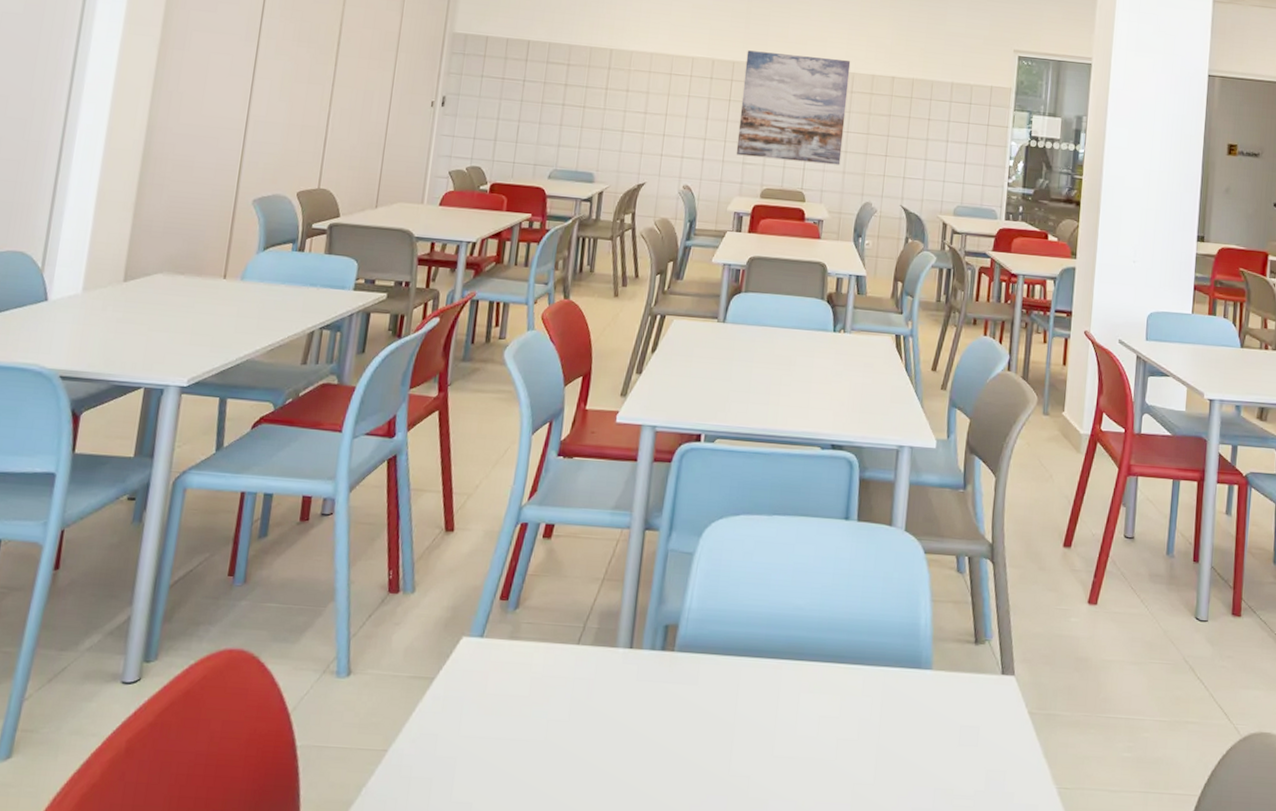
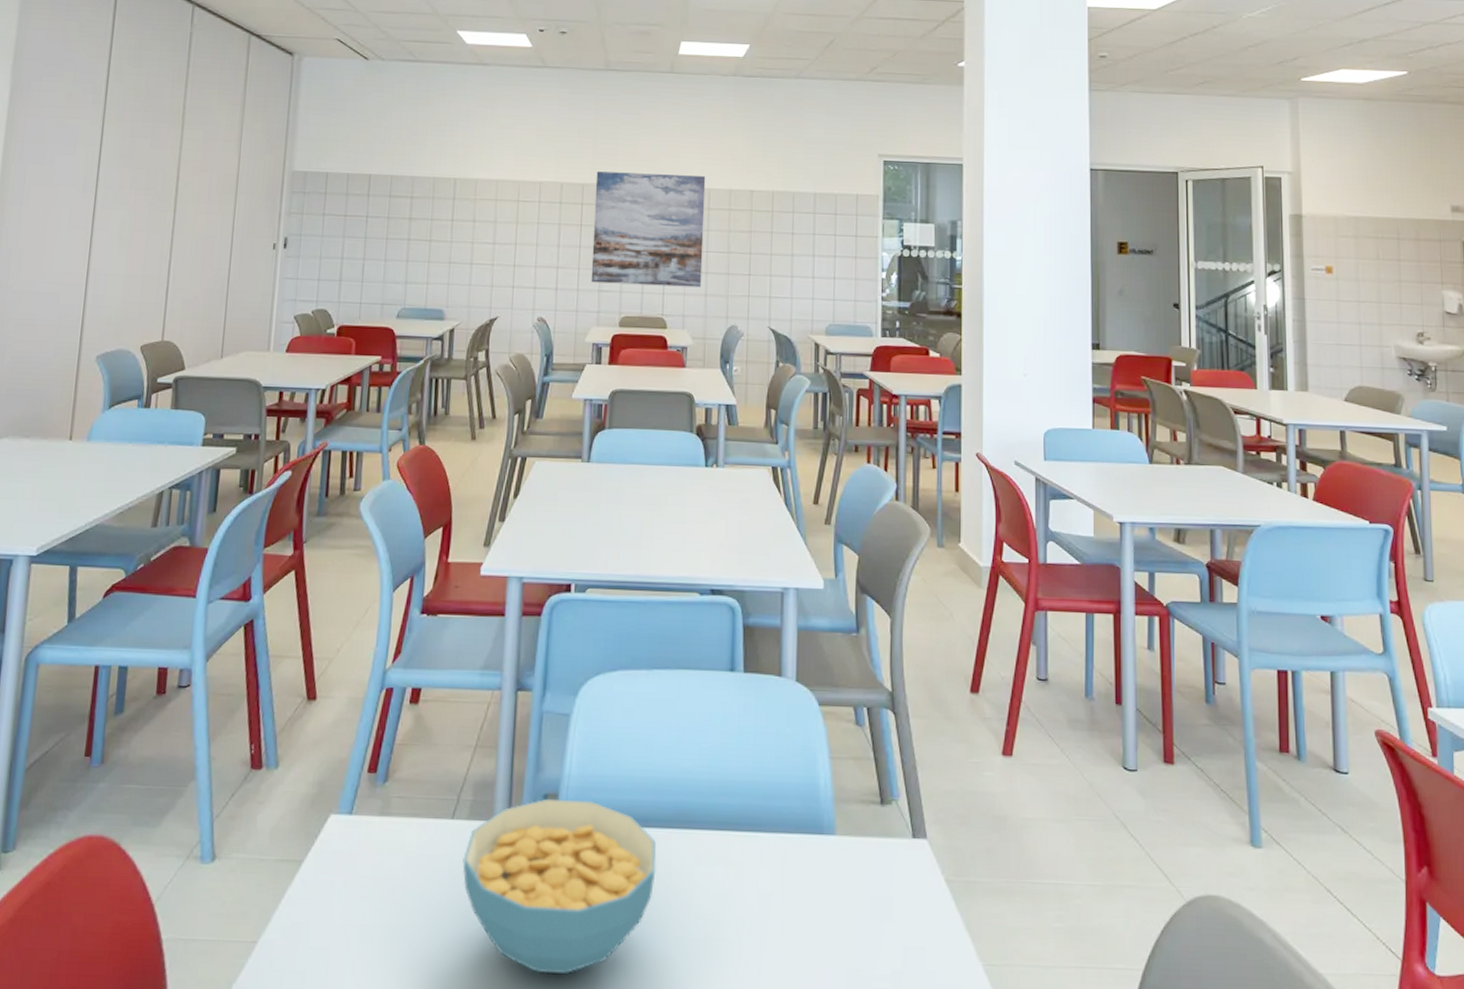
cereal bowl: none [584,628,767,786] -> present [462,798,657,974]

